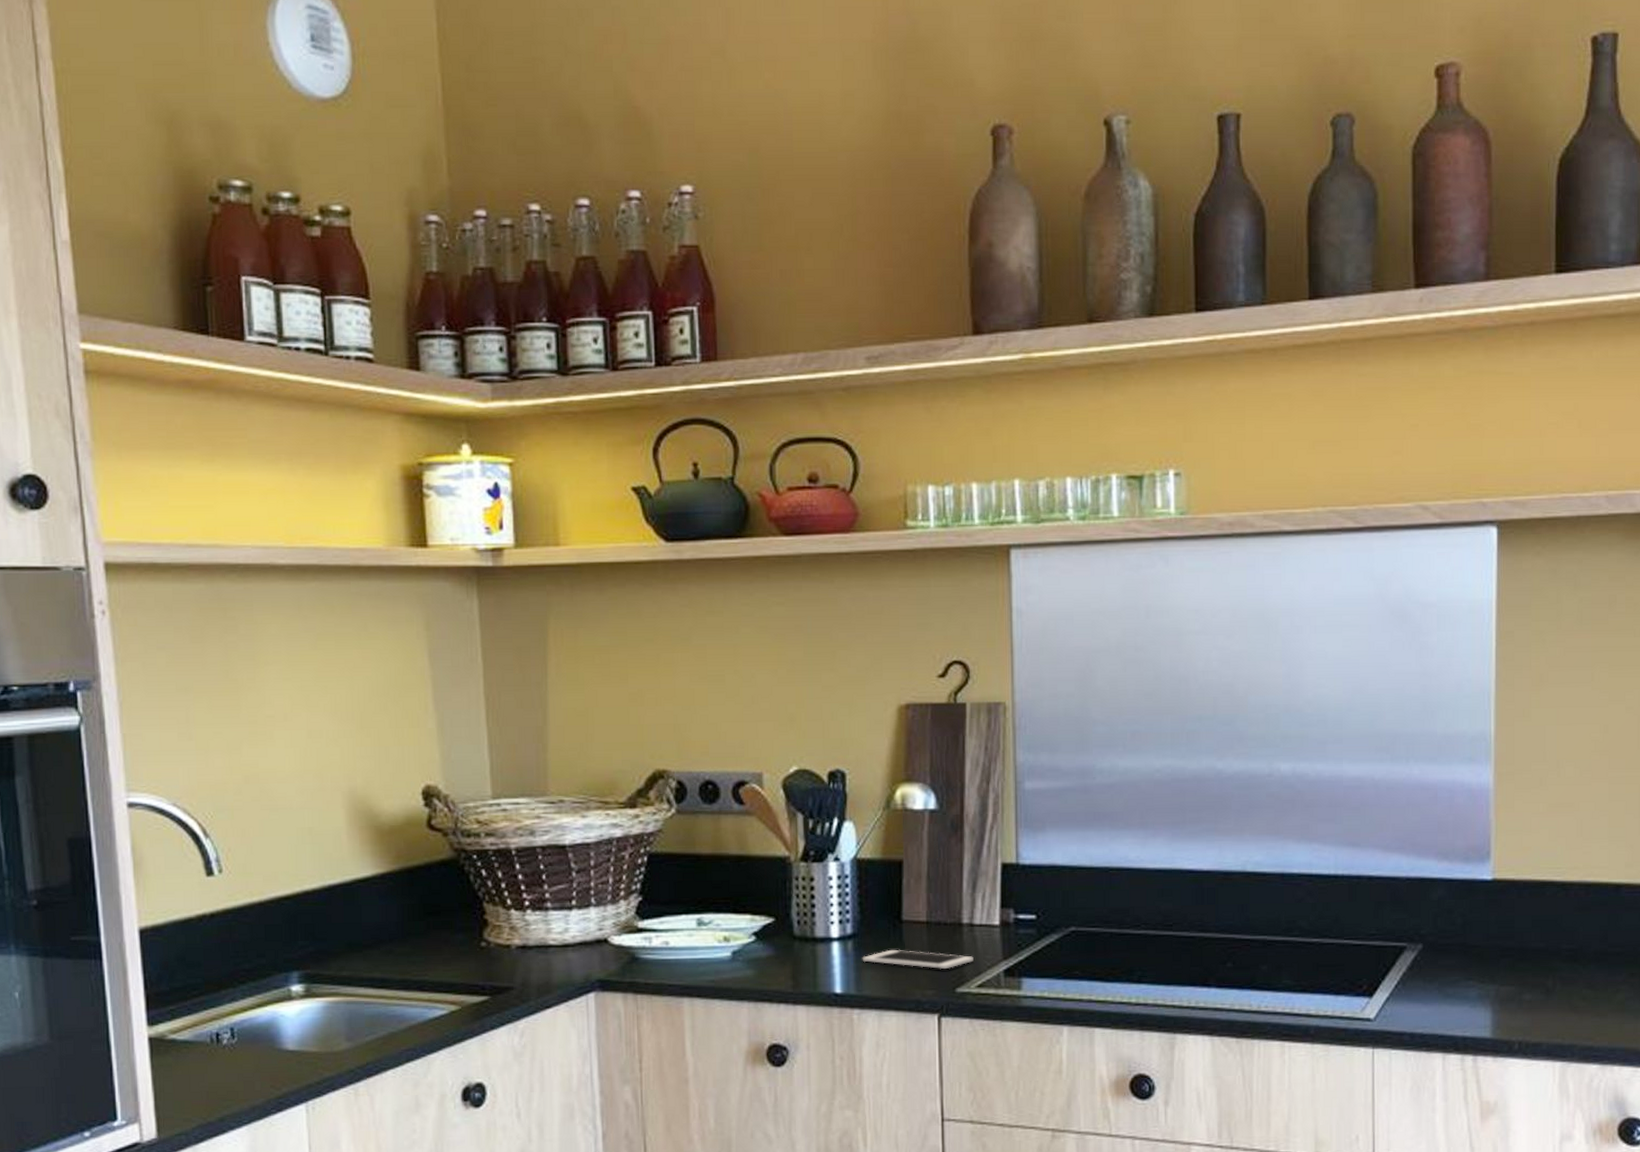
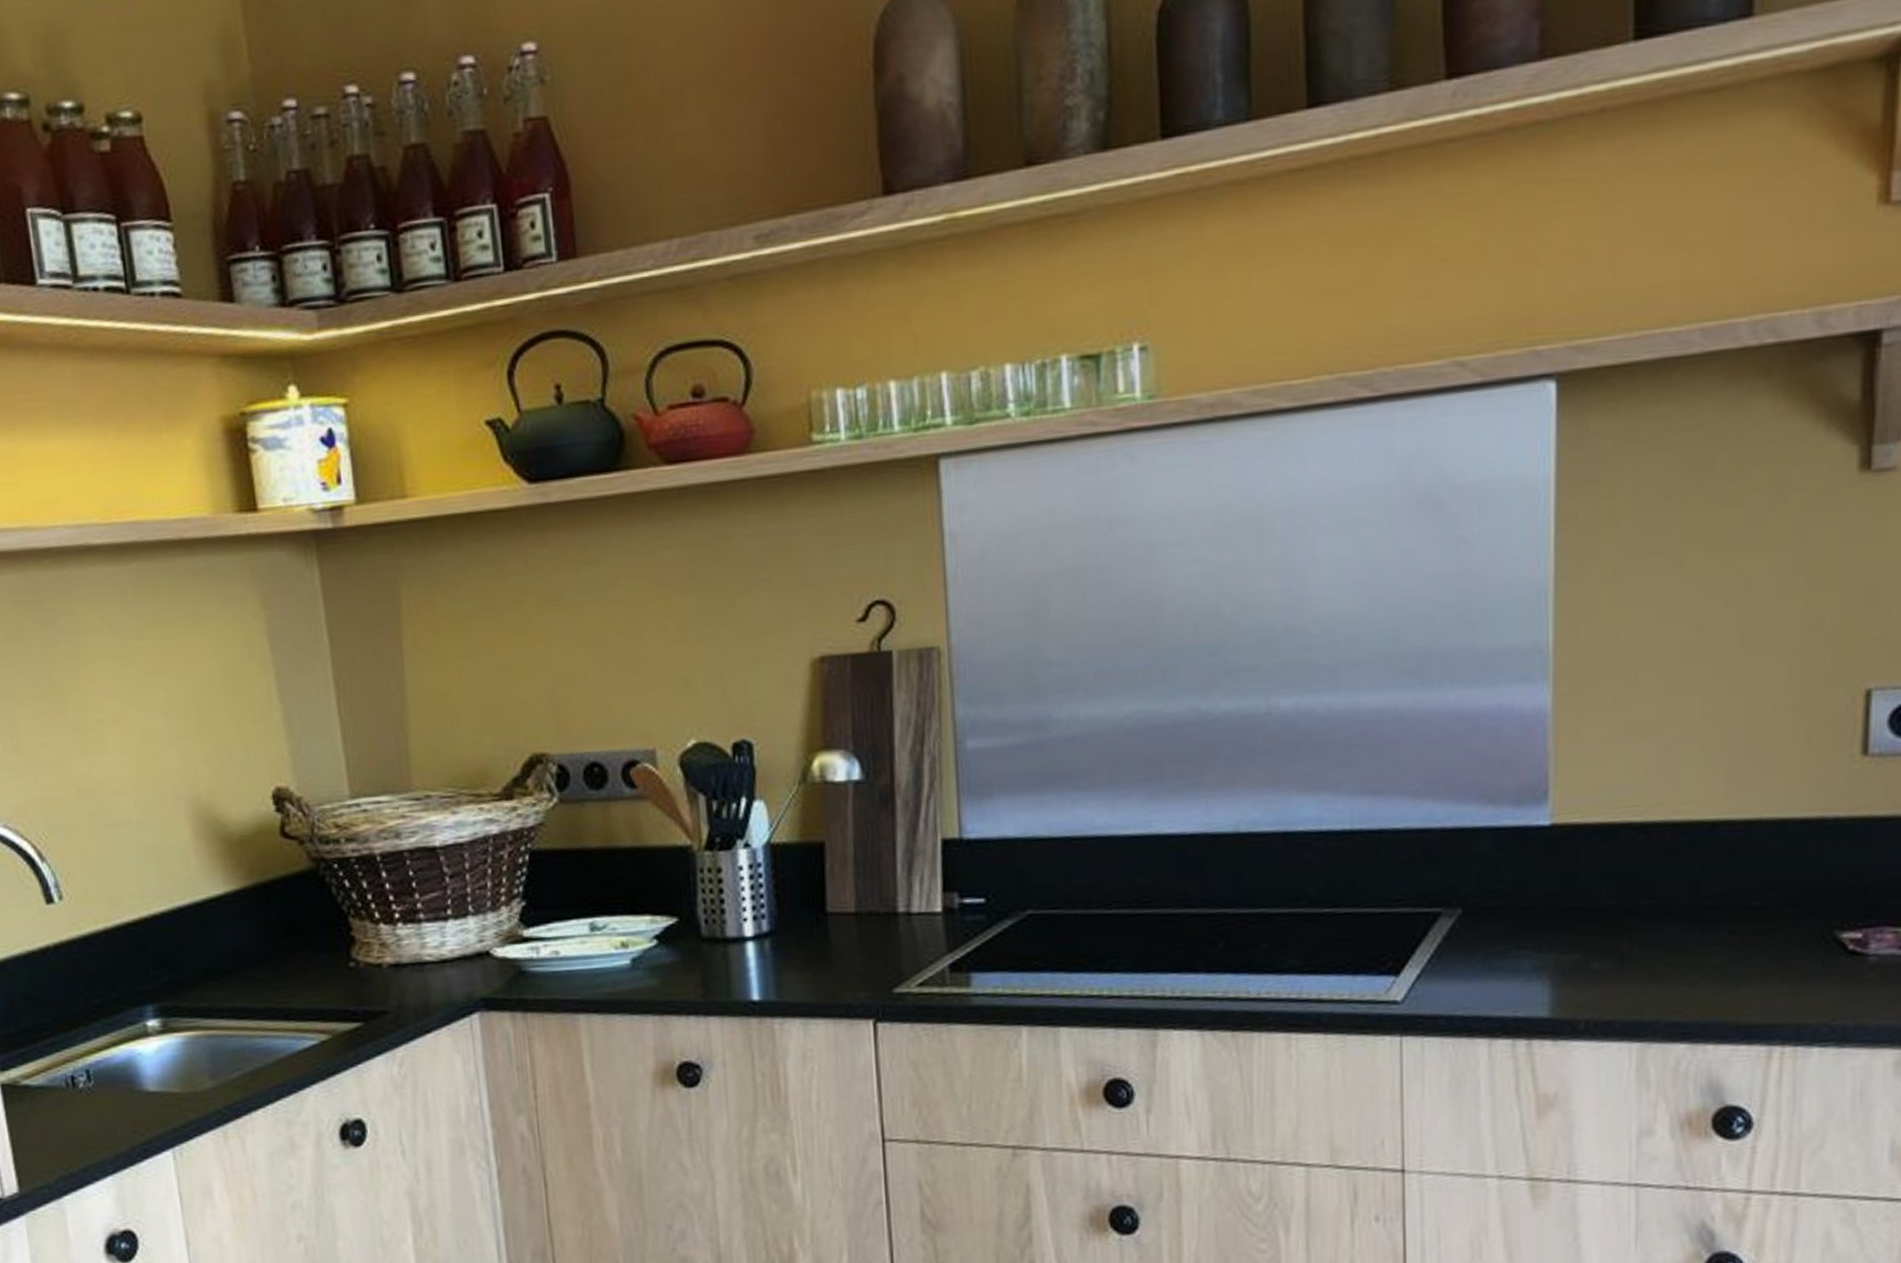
cell phone: present [862,949,974,970] -> none [781,946,913,968]

